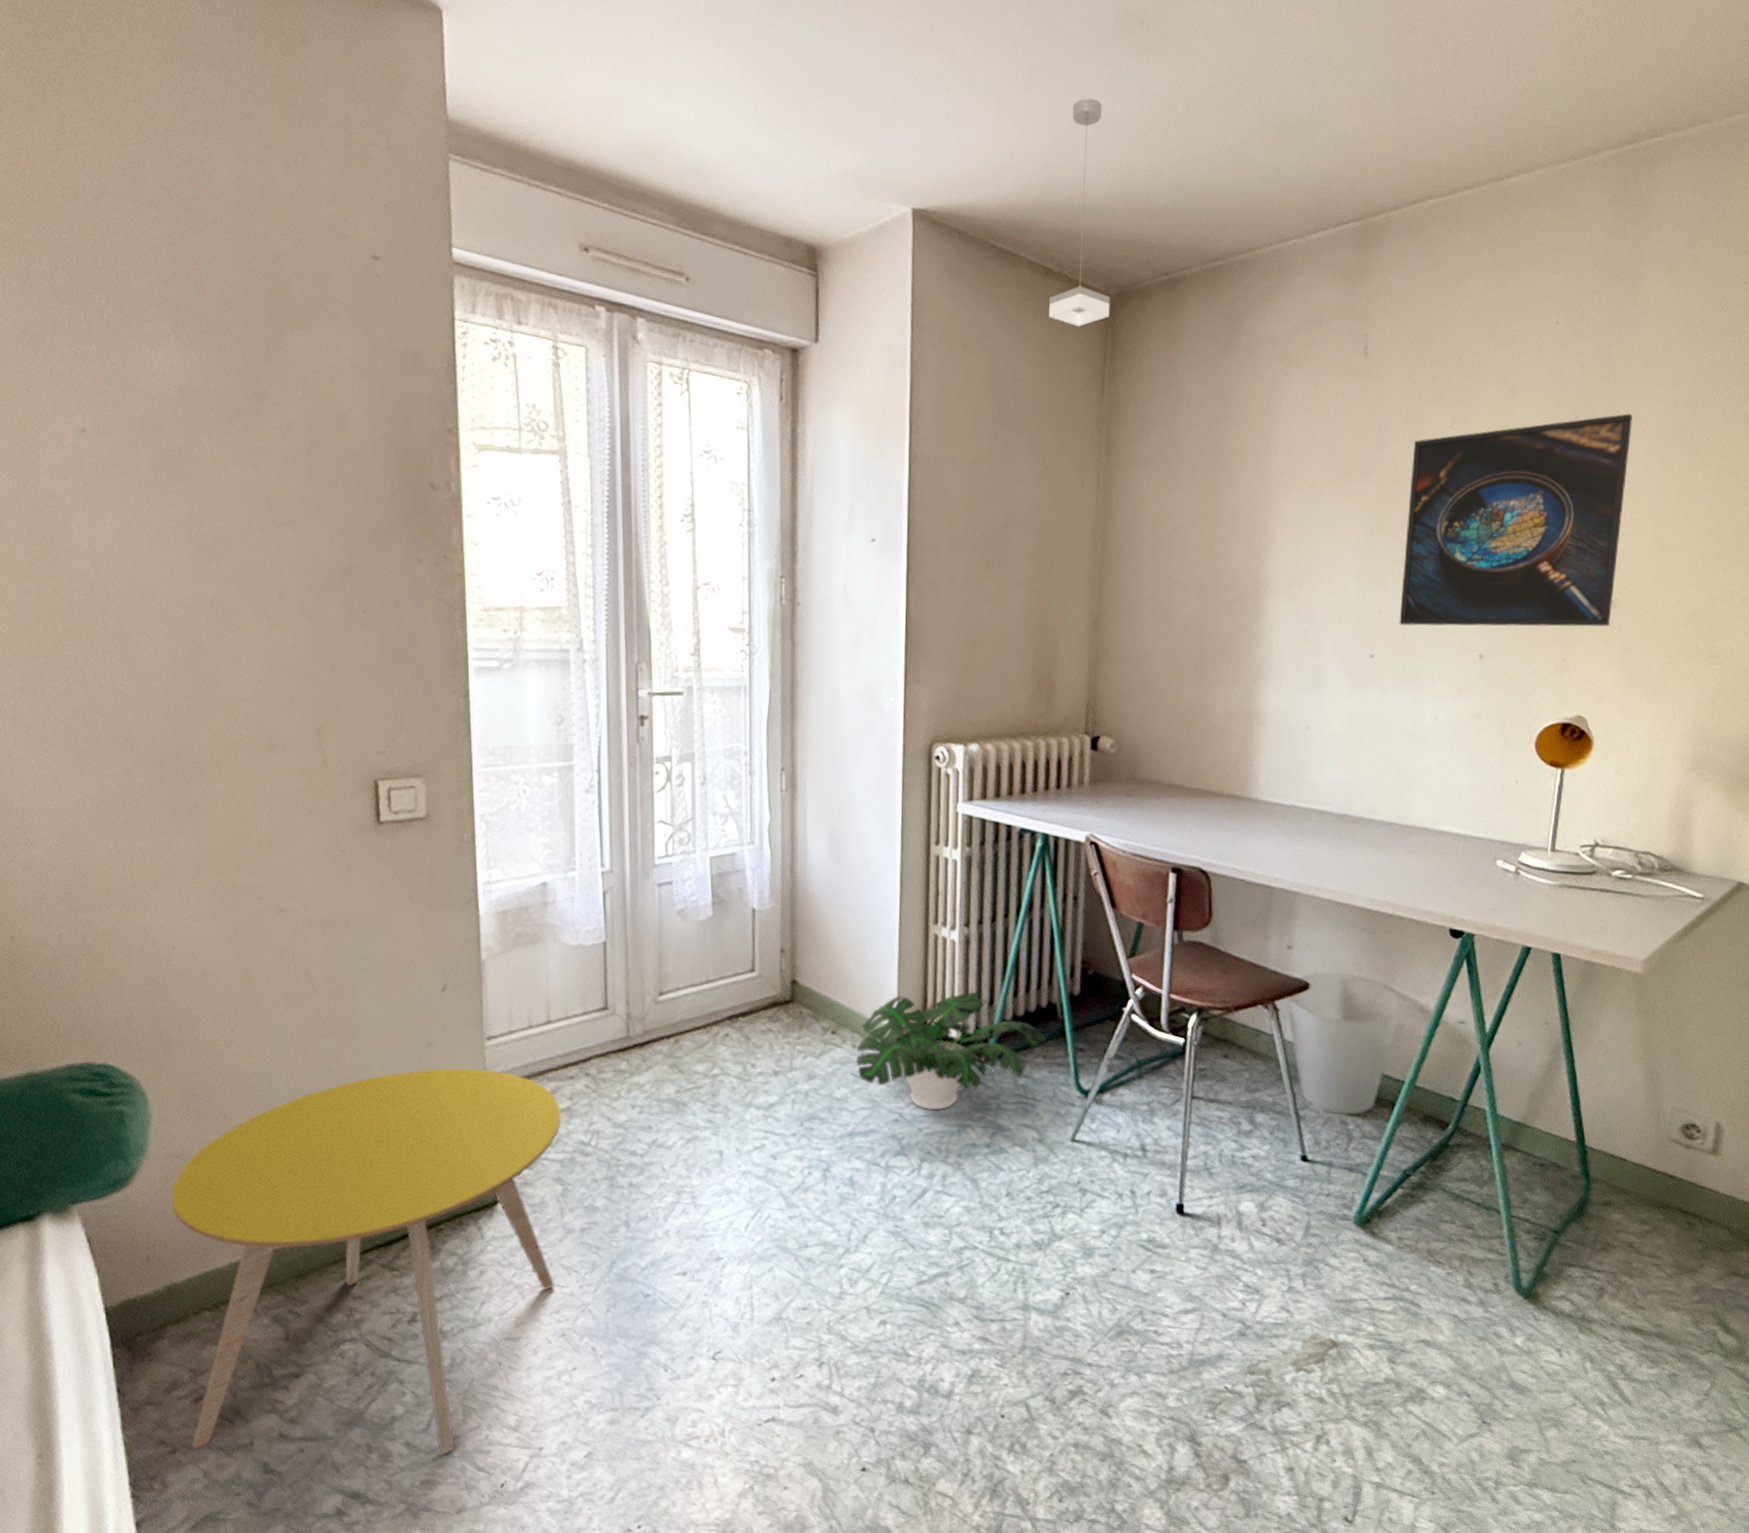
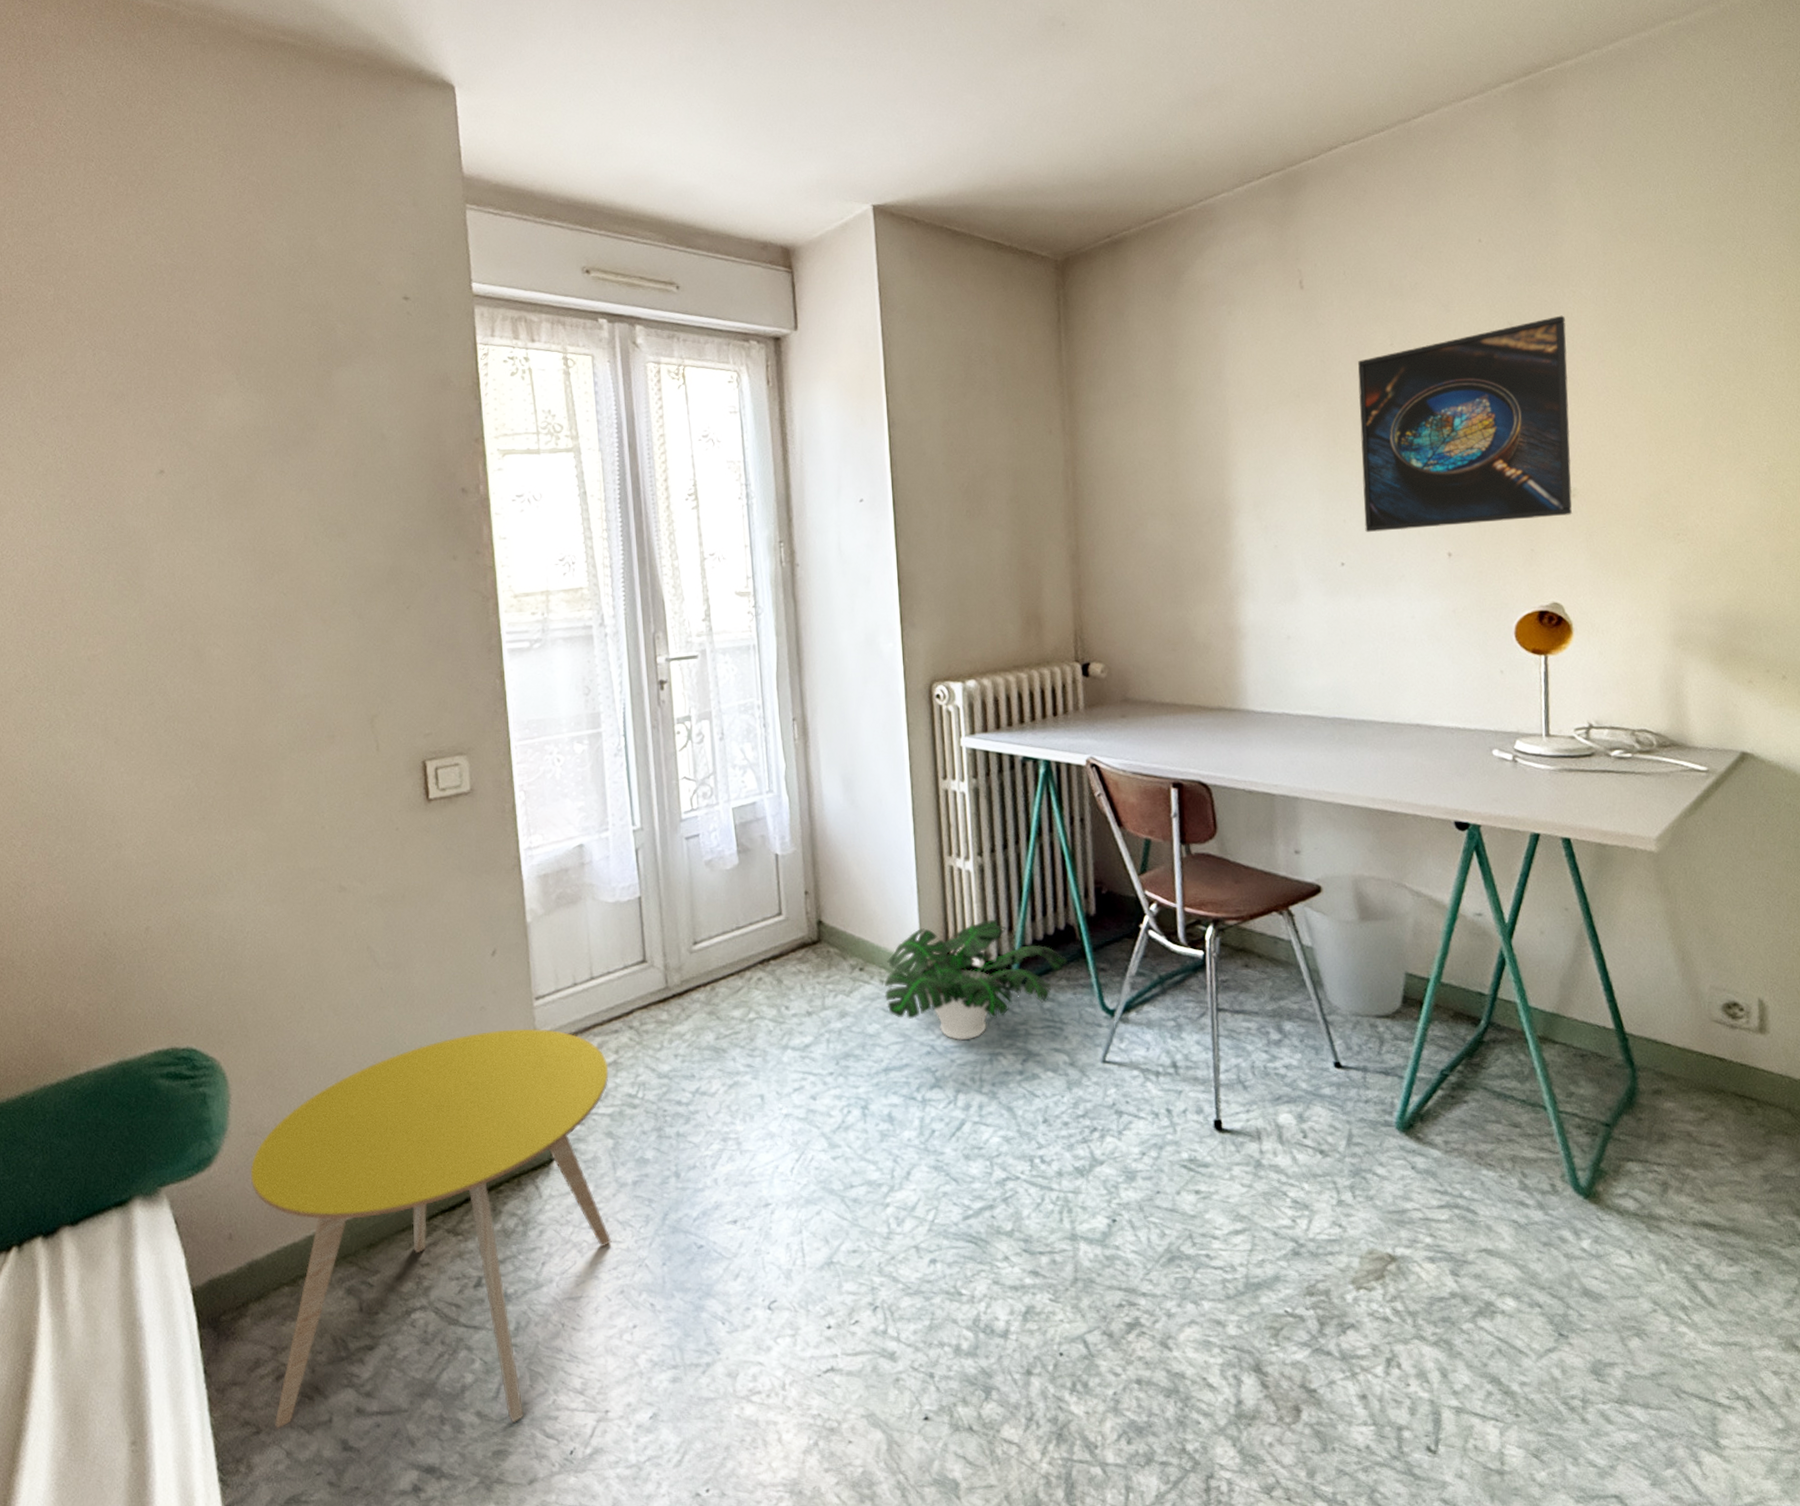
pendant lamp: present [1049,98,1111,327] -> none [1003,94,1060,292]

